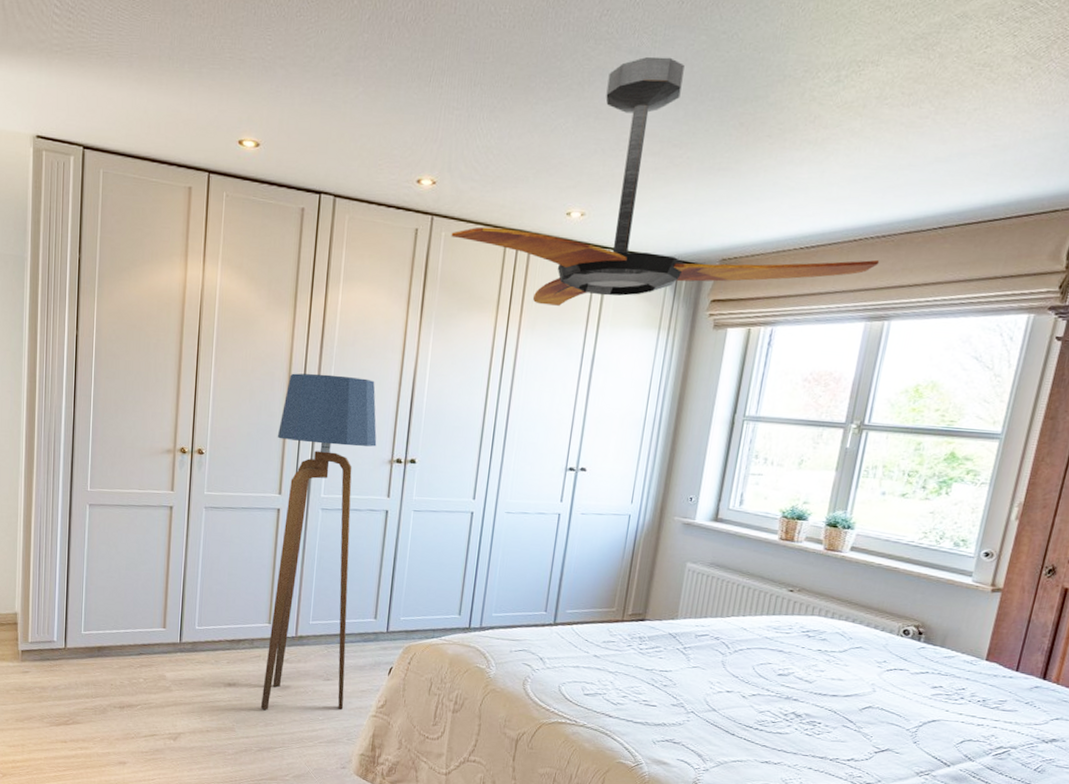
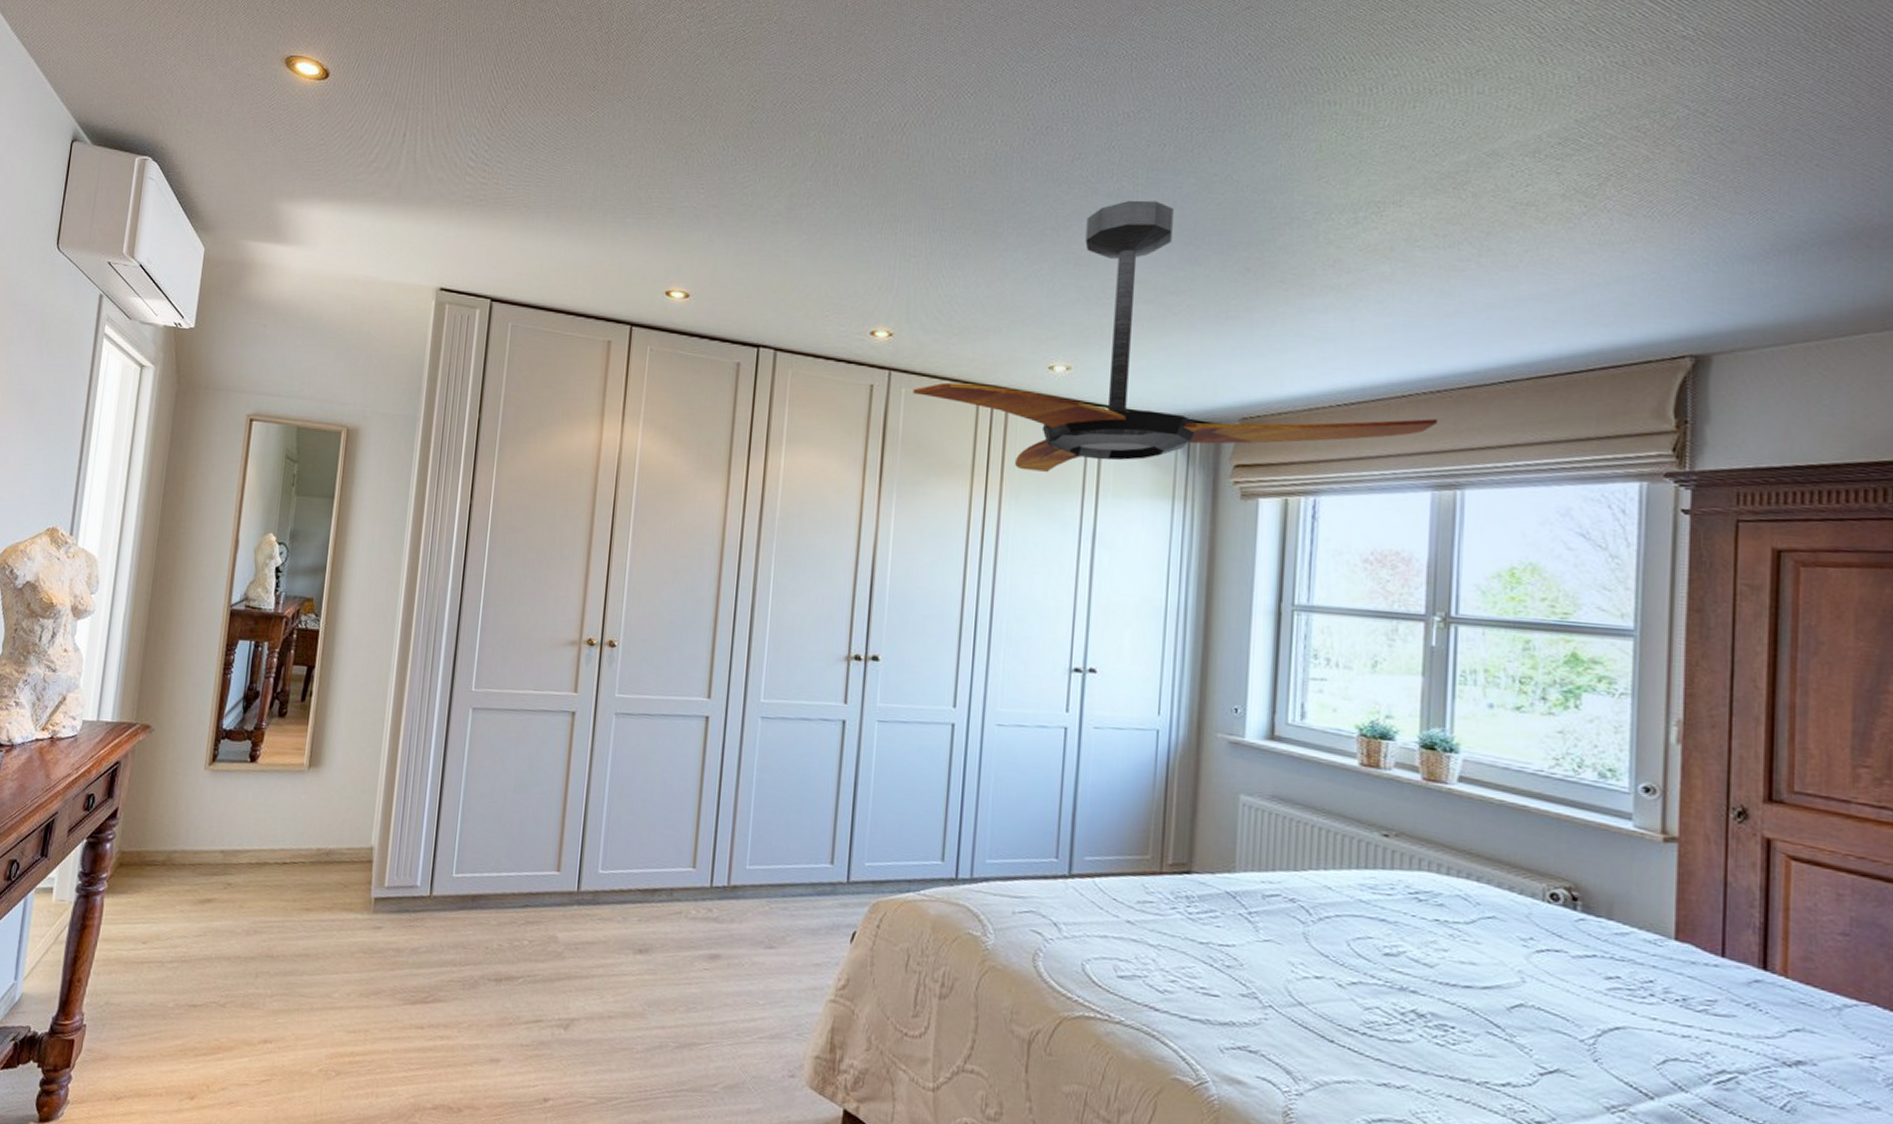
floor lamp: present [260,373,377,710] -> none [680,550,830,991]

